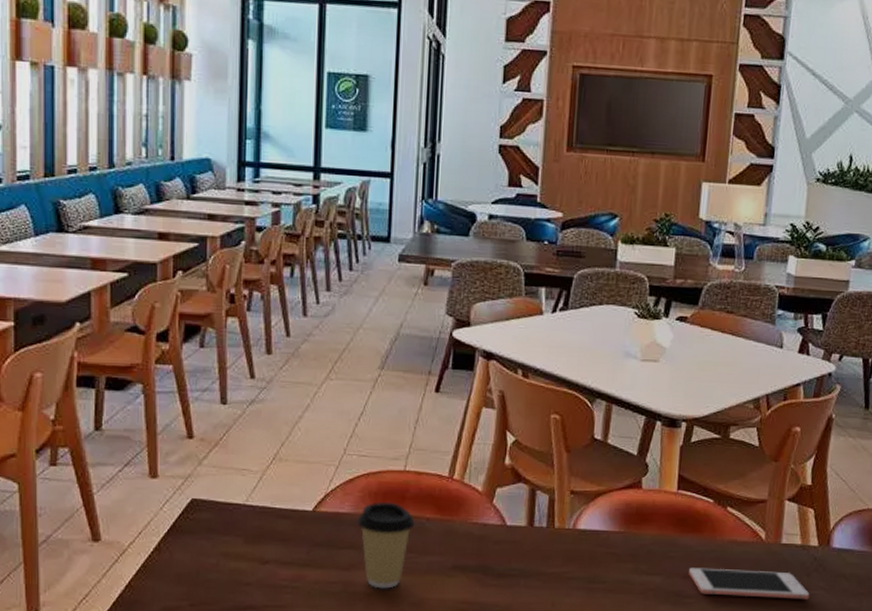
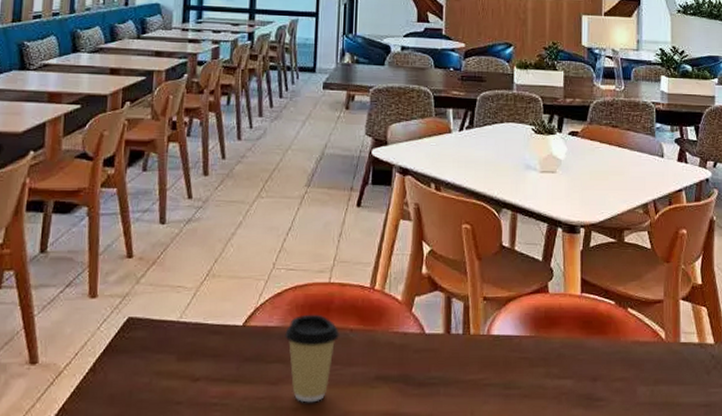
cell phone: present [689,567,810,600] -> none [598,369,712,398]

